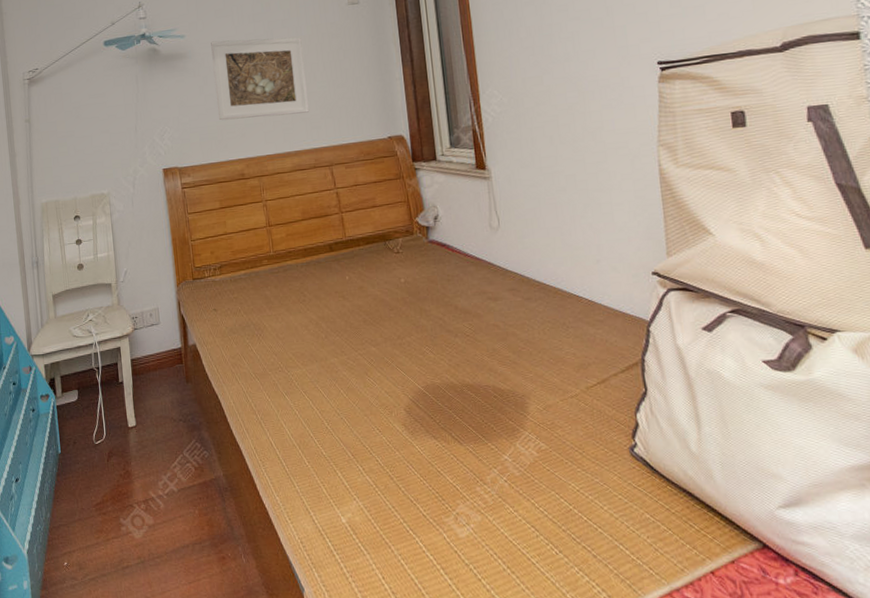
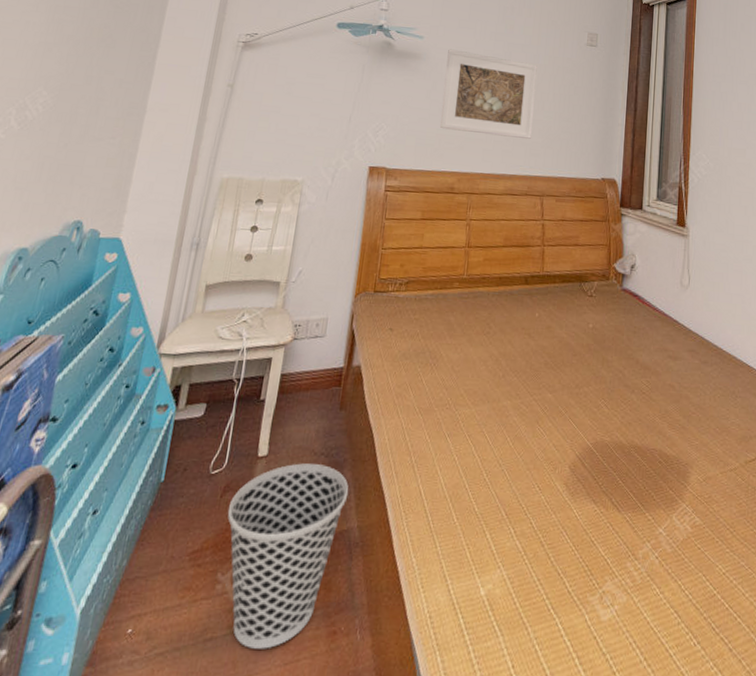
wastebasket: none [115,429,210,573] -> present [227,463,349,649]

